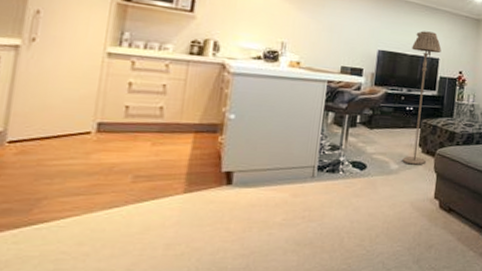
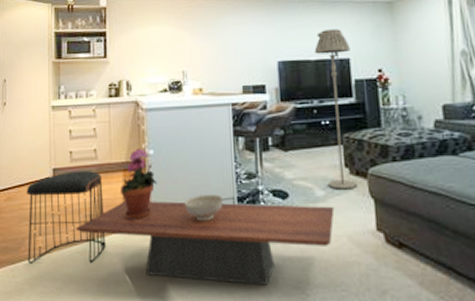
stool: none [41,127,165,229] -> present [26,171,106,265]
coffee table: none [121,164,404,244] -> present [76,201,335,285]
potted plant: none [187,111,234,182] -> present [121,148,158,219]
decorative bowl: none [260,161,304,187] -> present [184,194,224,221]

